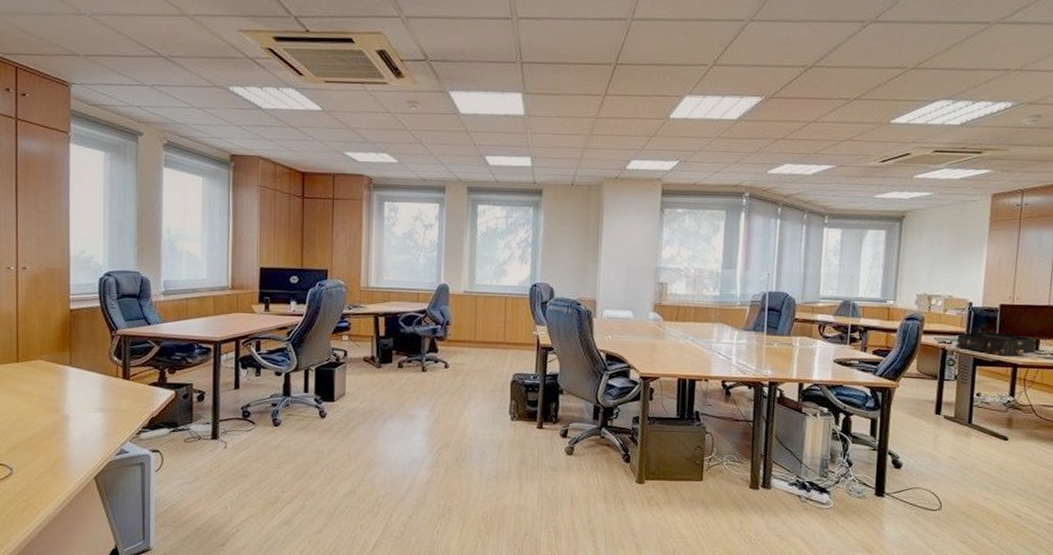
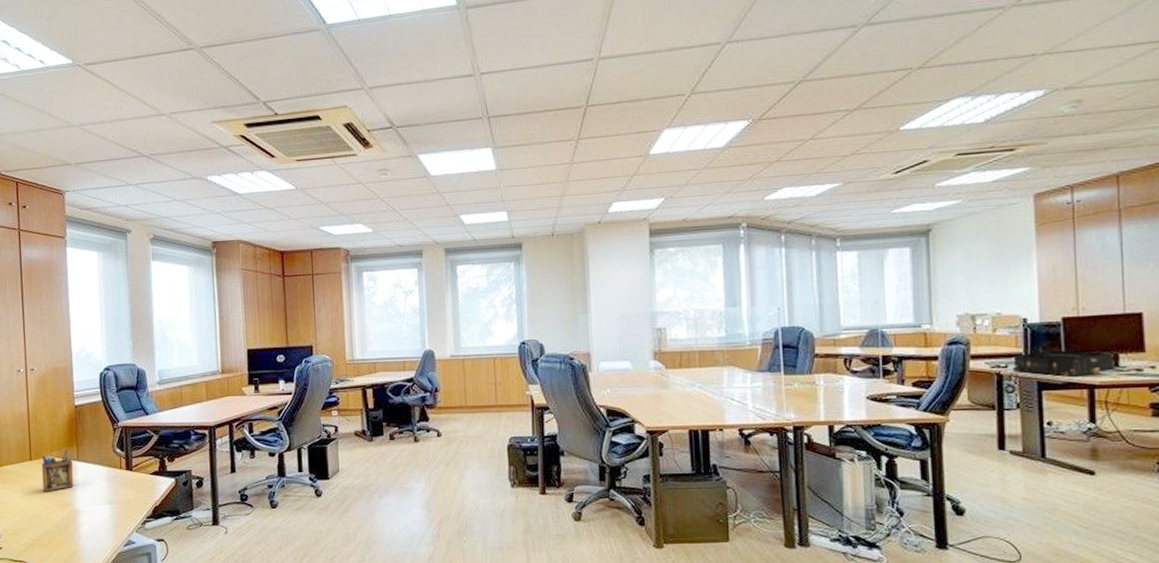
desk organizer: none [30,354,64,396] -> present [41,450,74,492]

